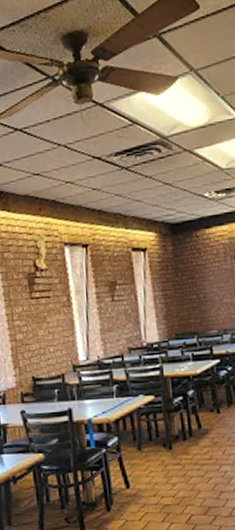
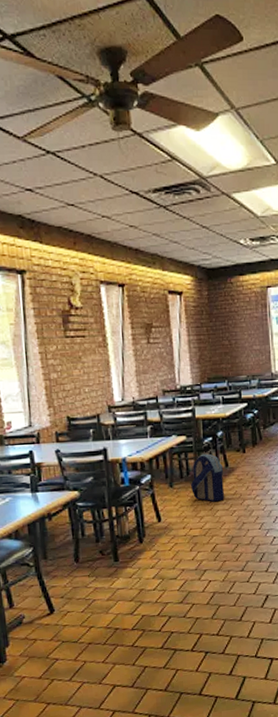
backpack: none [160,414,198,468] -> present [190,453,224,502]

